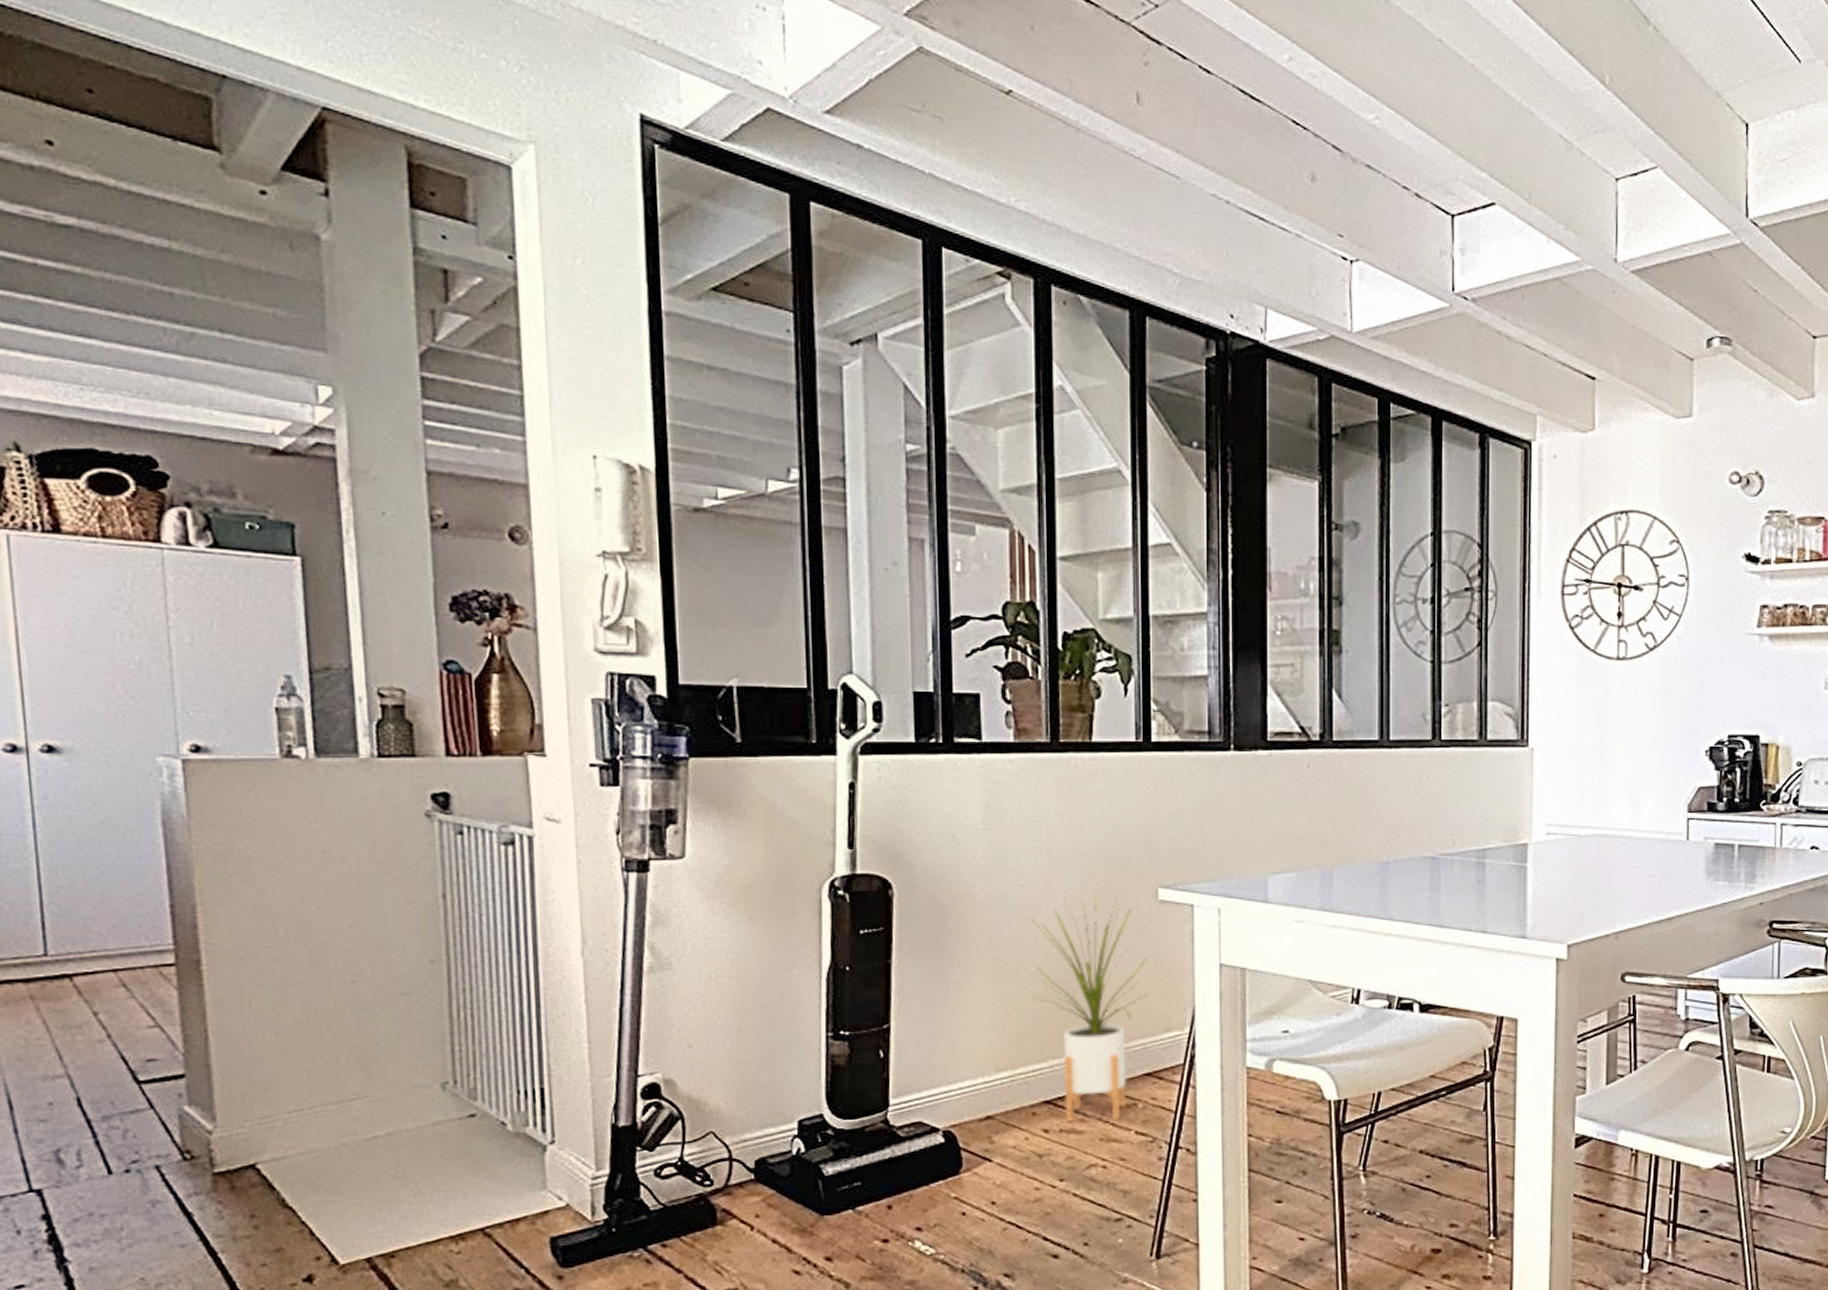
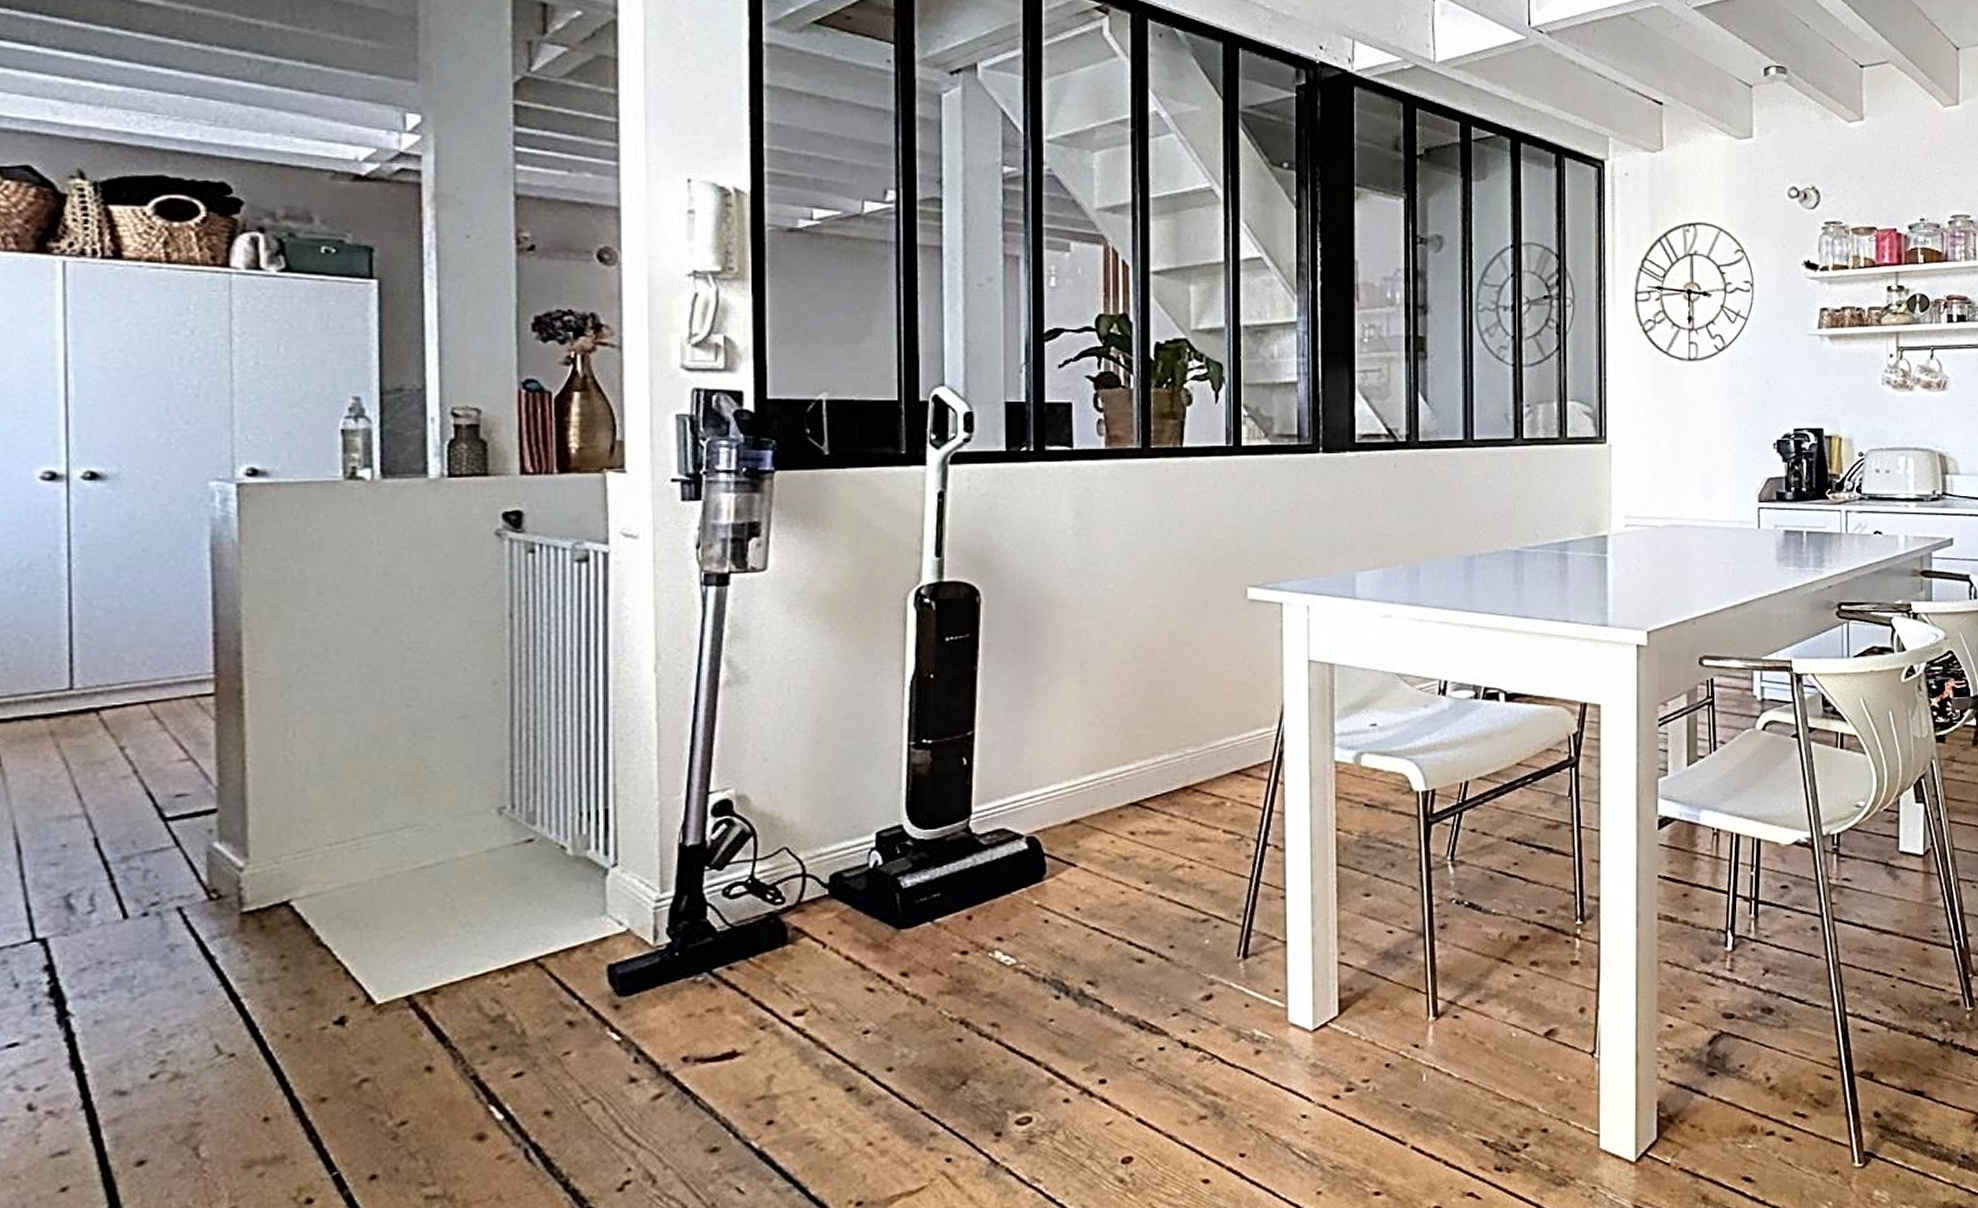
house plant: present [1031,893,1151,1124] -> none [1120,594,1240,825]

